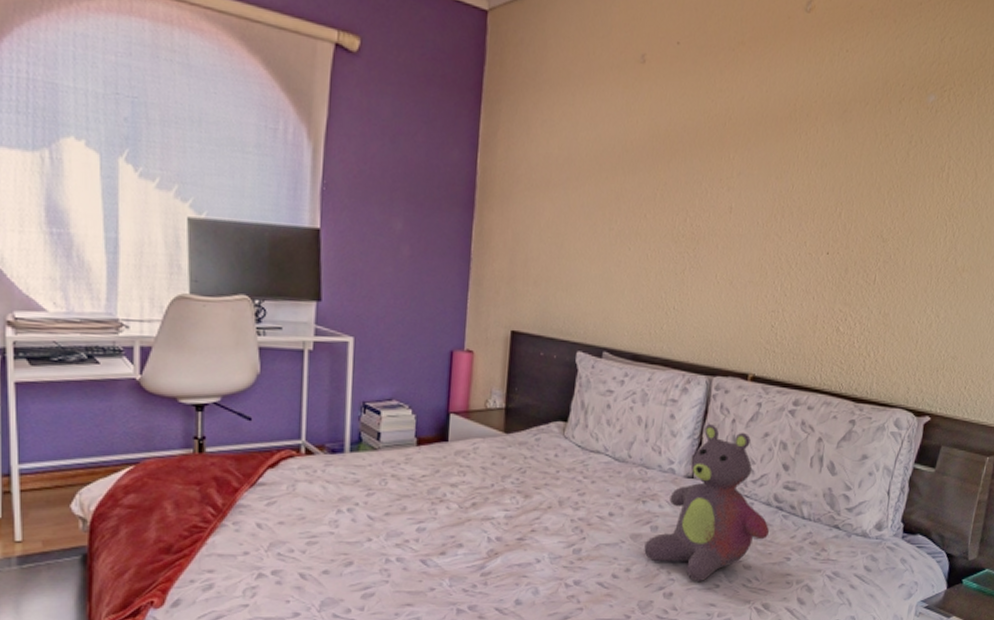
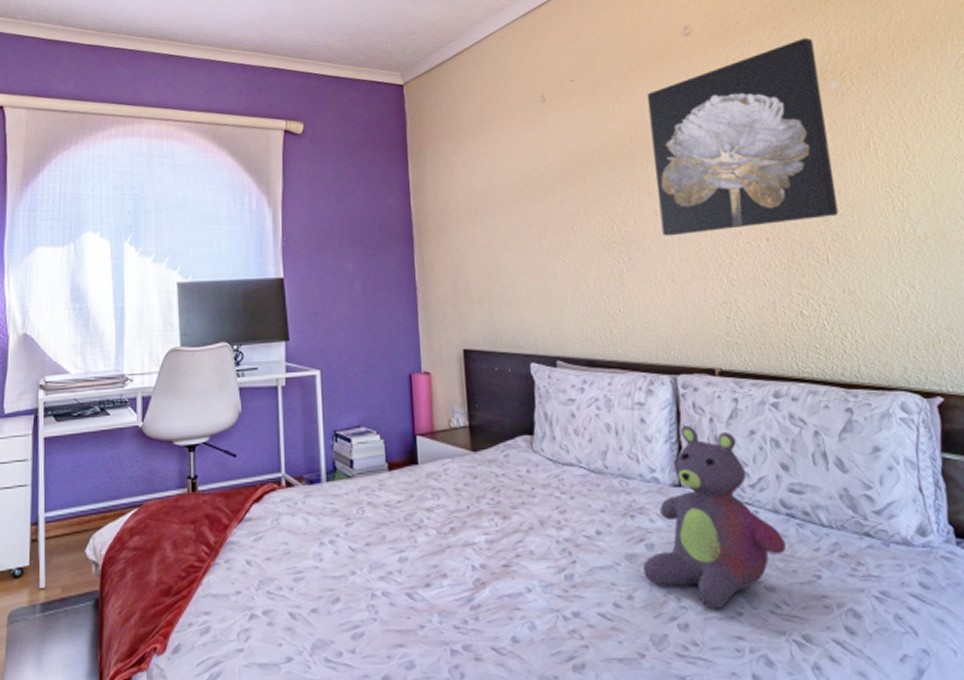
wall art: none [732,39,927,239] -> present [646,37,839,237]

